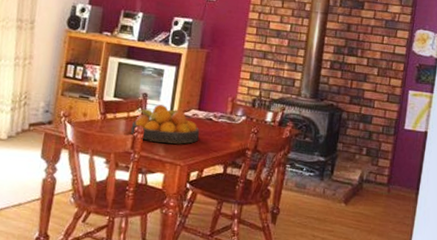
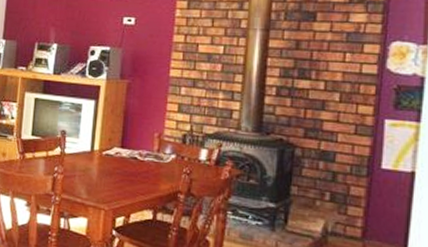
fruit bowl: present [130,104,200,144] -> none [50,142,124,186]

